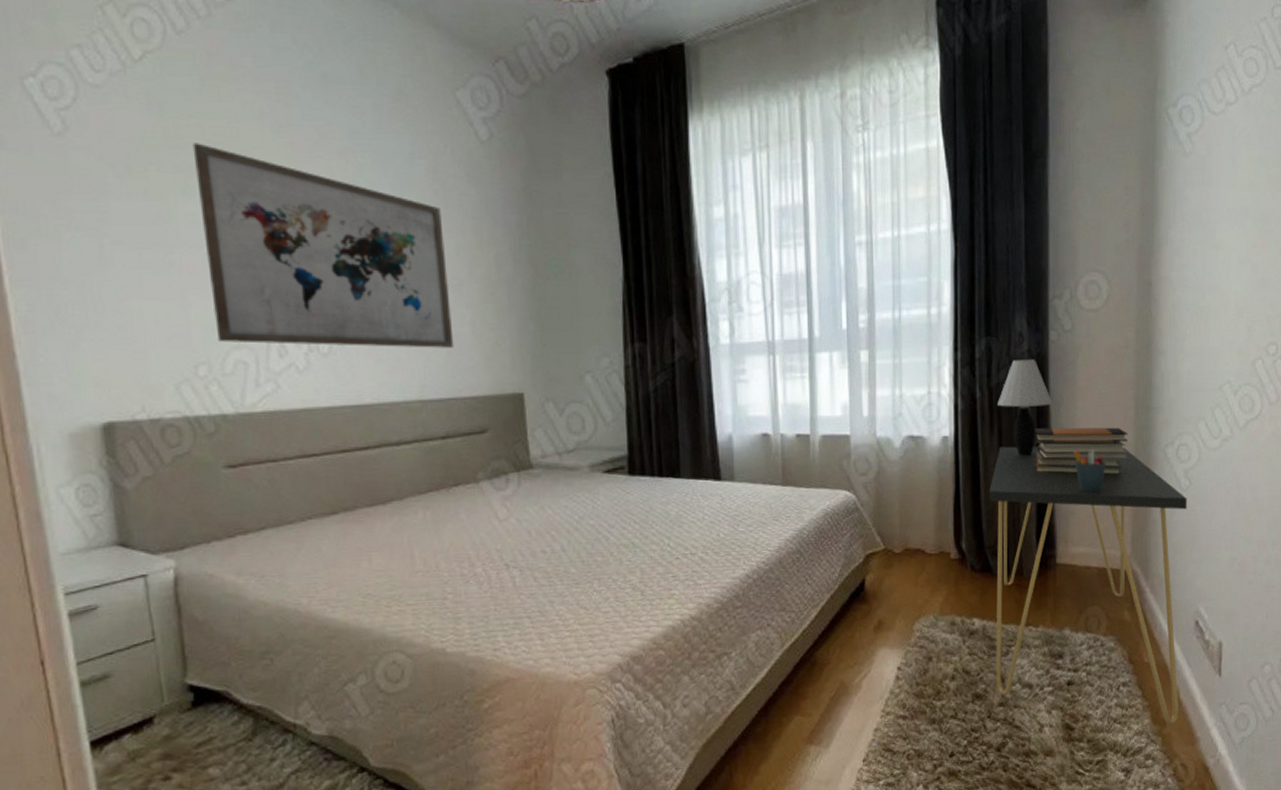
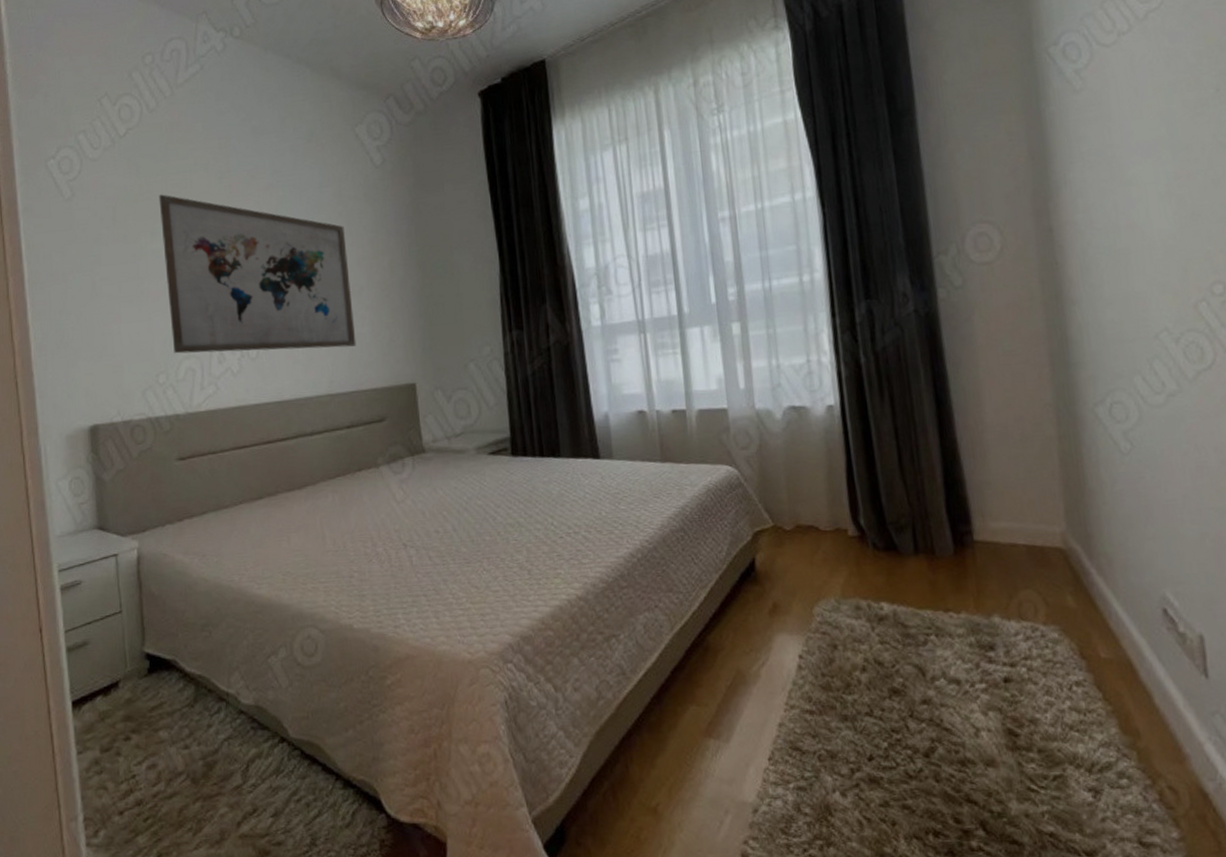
desk: present [989,446,1187,725] -> none [885,408,1156,736]
table lamp: present [998,359,1052,456] -> none [885,319,949,423]
book stack: present [1035,427,1128,475] -> none [932,386,1049,440]
pen holder: present [1073,449,1106,492] -> none [980,412,1022,460]

